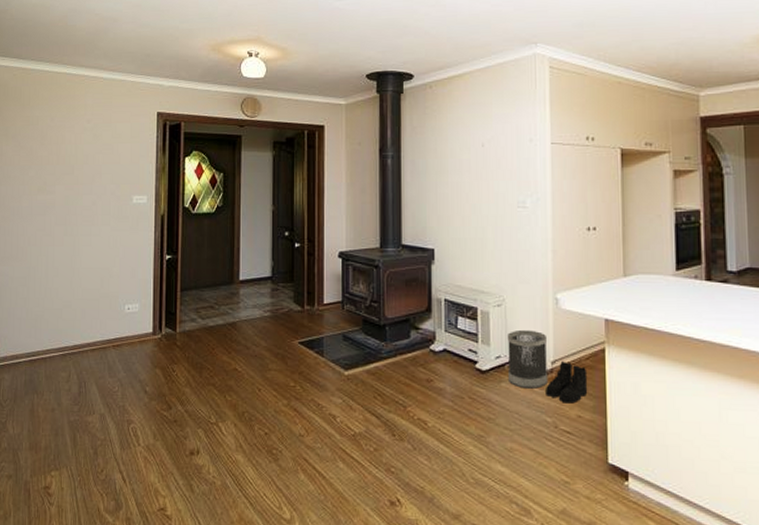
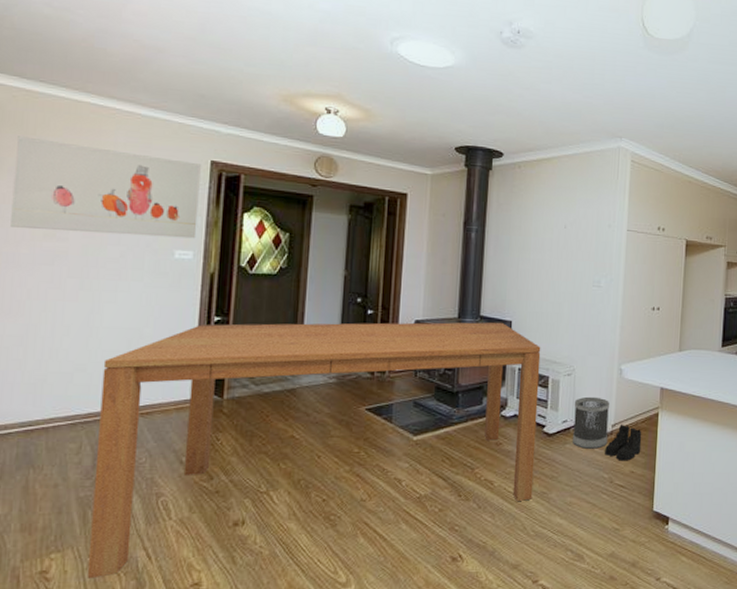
wall art: none [15,107,150,186] -> present [11,136,201,239]
dining table: none [78,250,469,497] -> present [87,322,541,579]

